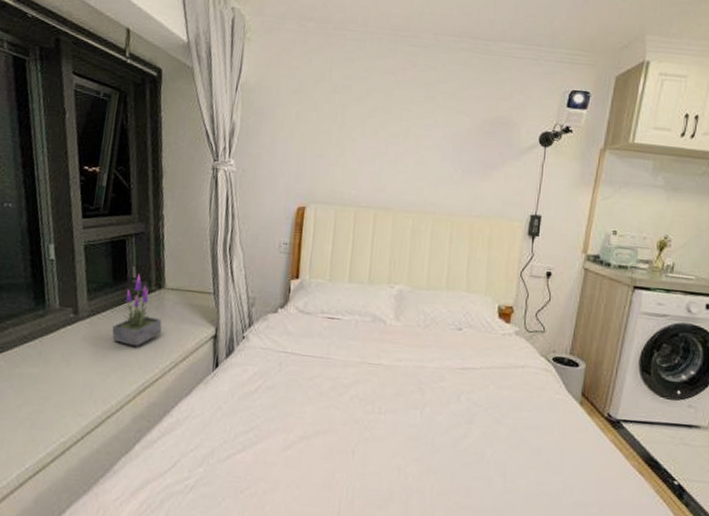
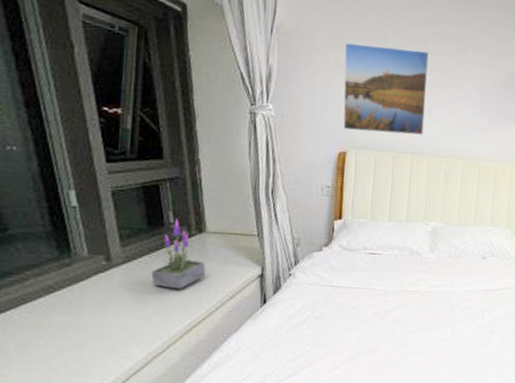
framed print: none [302,95,394,189] -> present [343,42,429,135]

